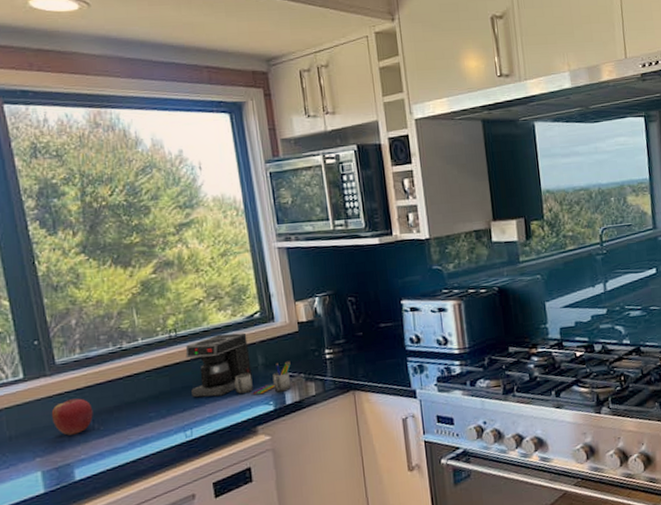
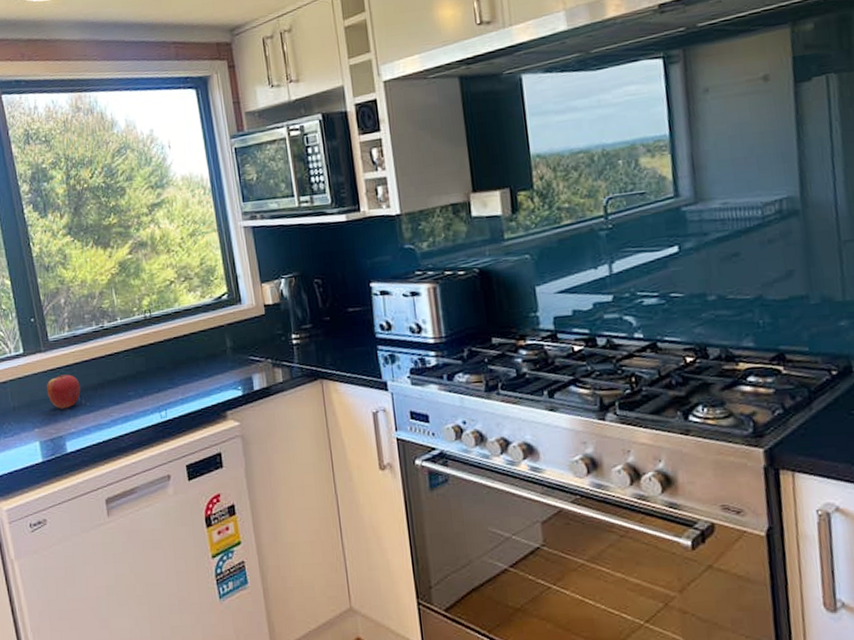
coffee maker: present [185,332,292,398] -> none [159,314,259,380]

